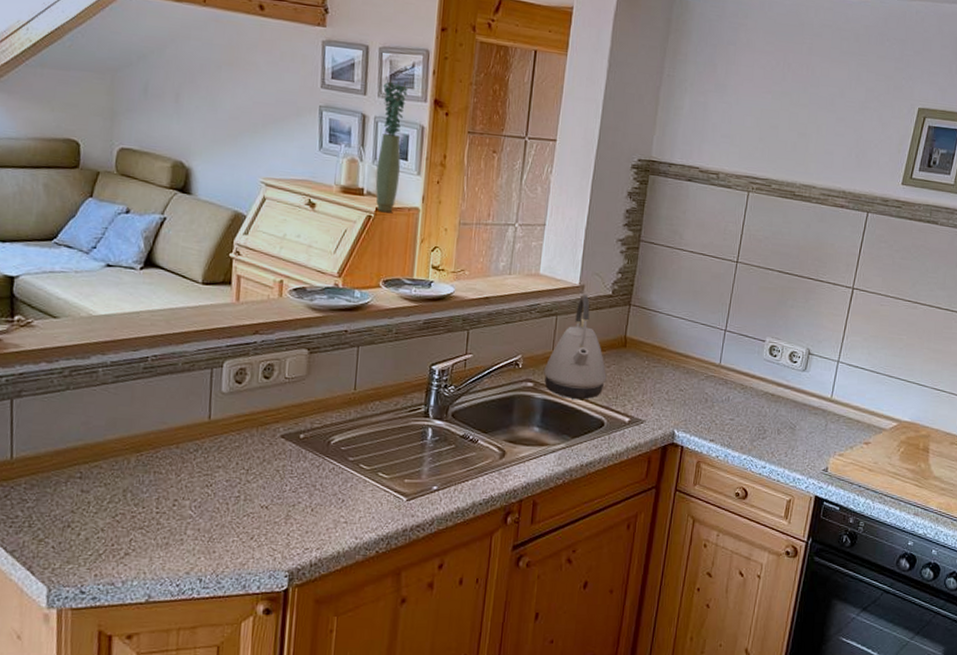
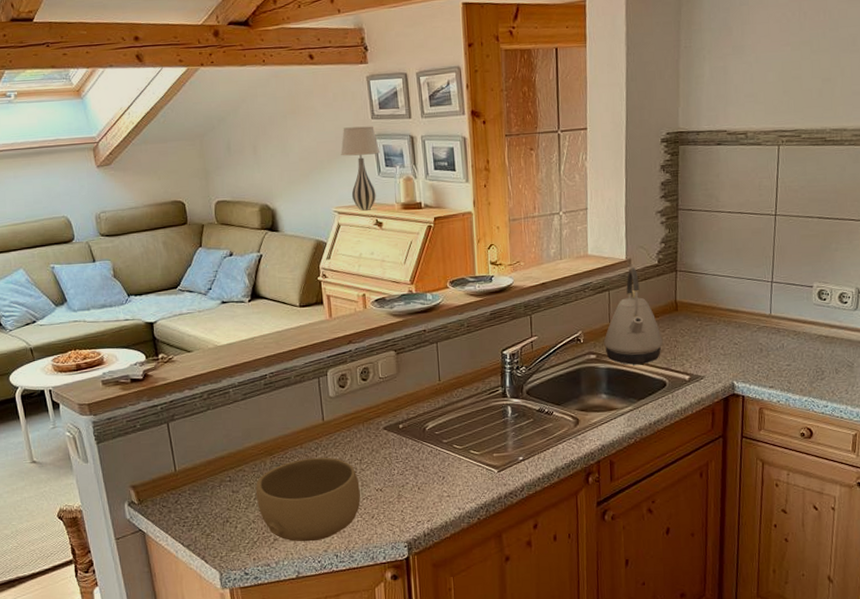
bowl: none [111,460,242,561] -> present [255,457,361,542]
table lamp: none [279,91,326,188] -> present [340,126,381,211]
vase: present [375,77,408,213] -> none [424,98,451,221]

